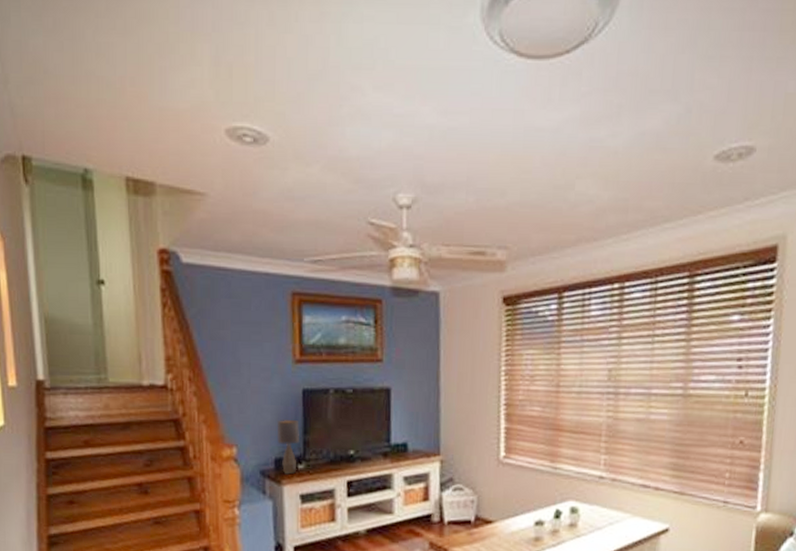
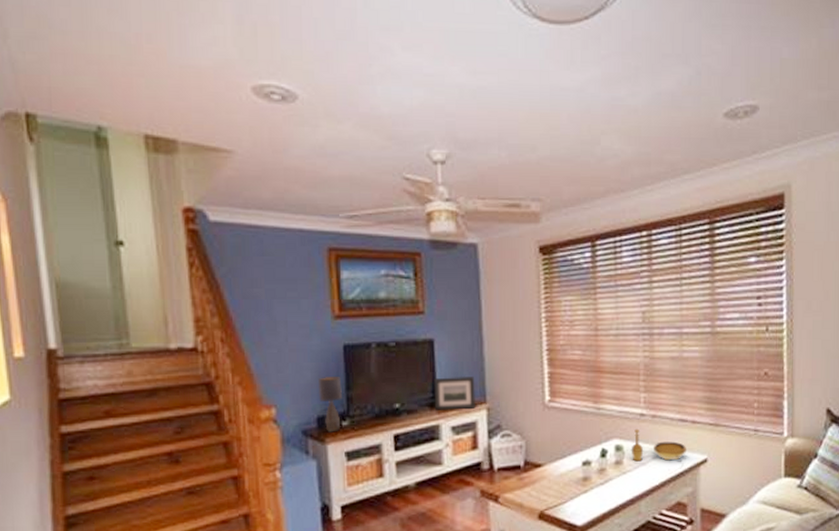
picture frame: none [388,426,430,461] -> present [434,376,476,410]
decorative bowl: none [586,491,648,527] -> present [631,428,687,462]

